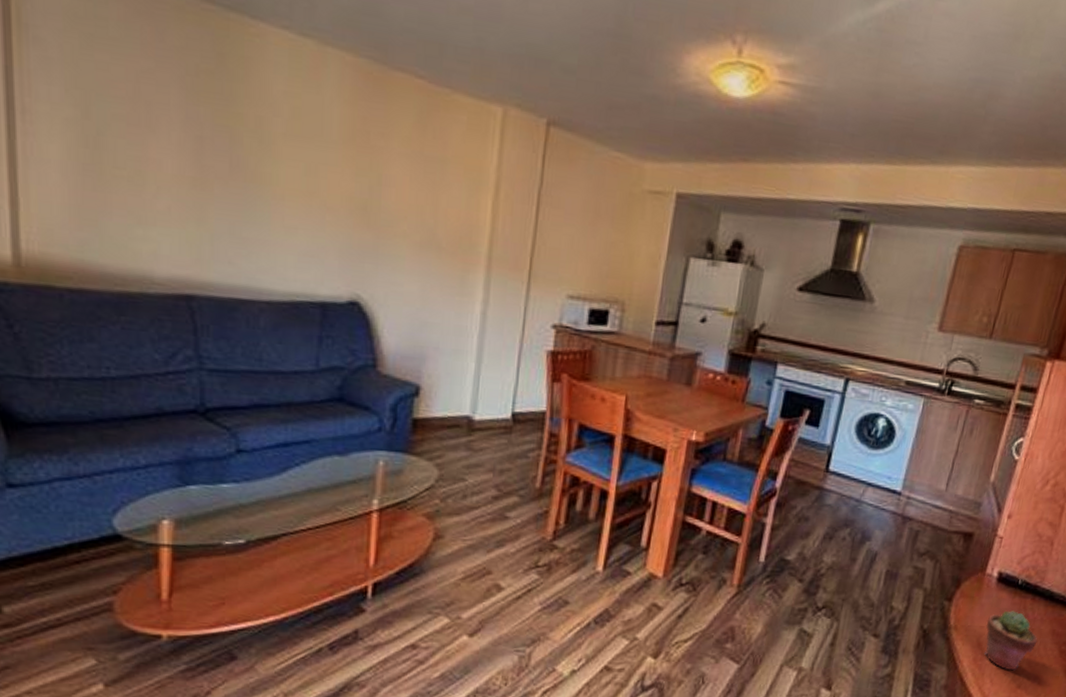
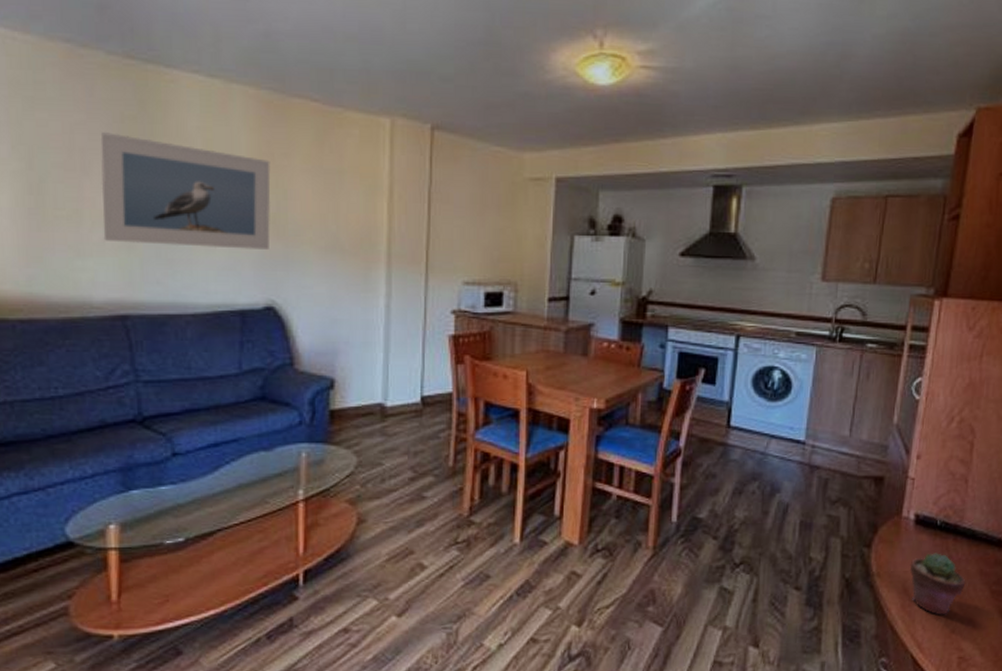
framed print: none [169,85,365,238] -> present [100,132,271,249]

